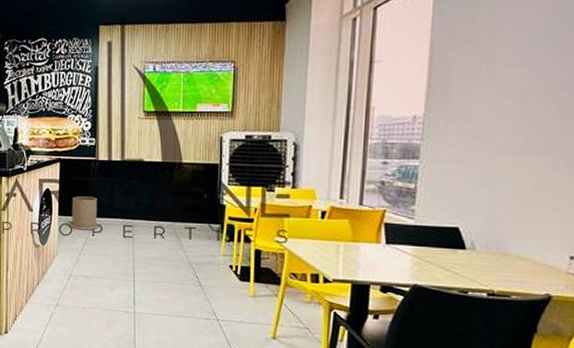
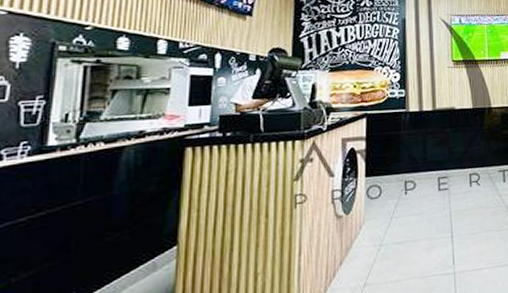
trash can: present [71,196,98,230] -> none [380,151,410,191]

